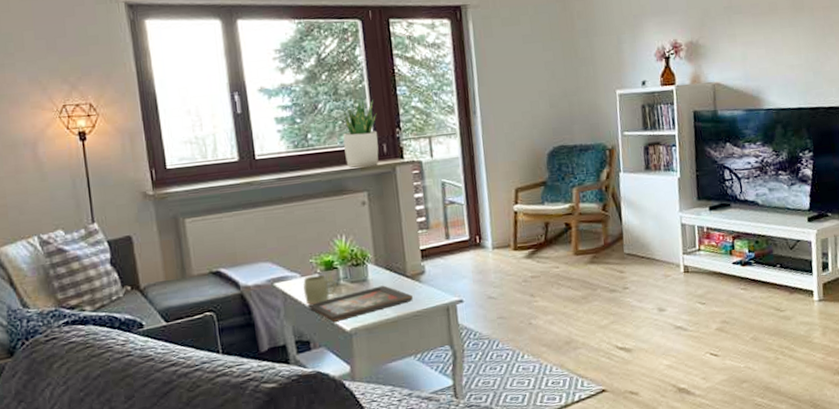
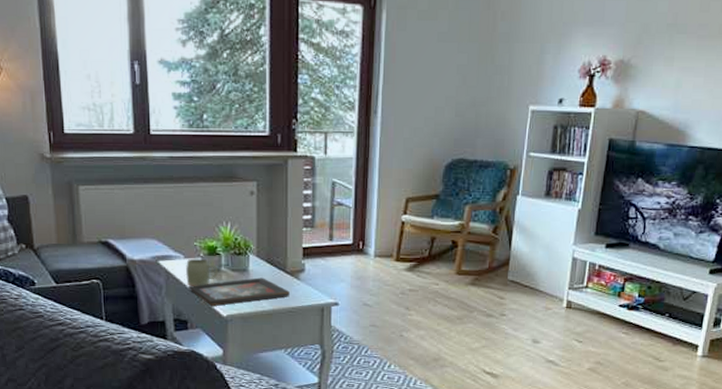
planter: present [343,99,379,168] -> none [239,85,275,156]

